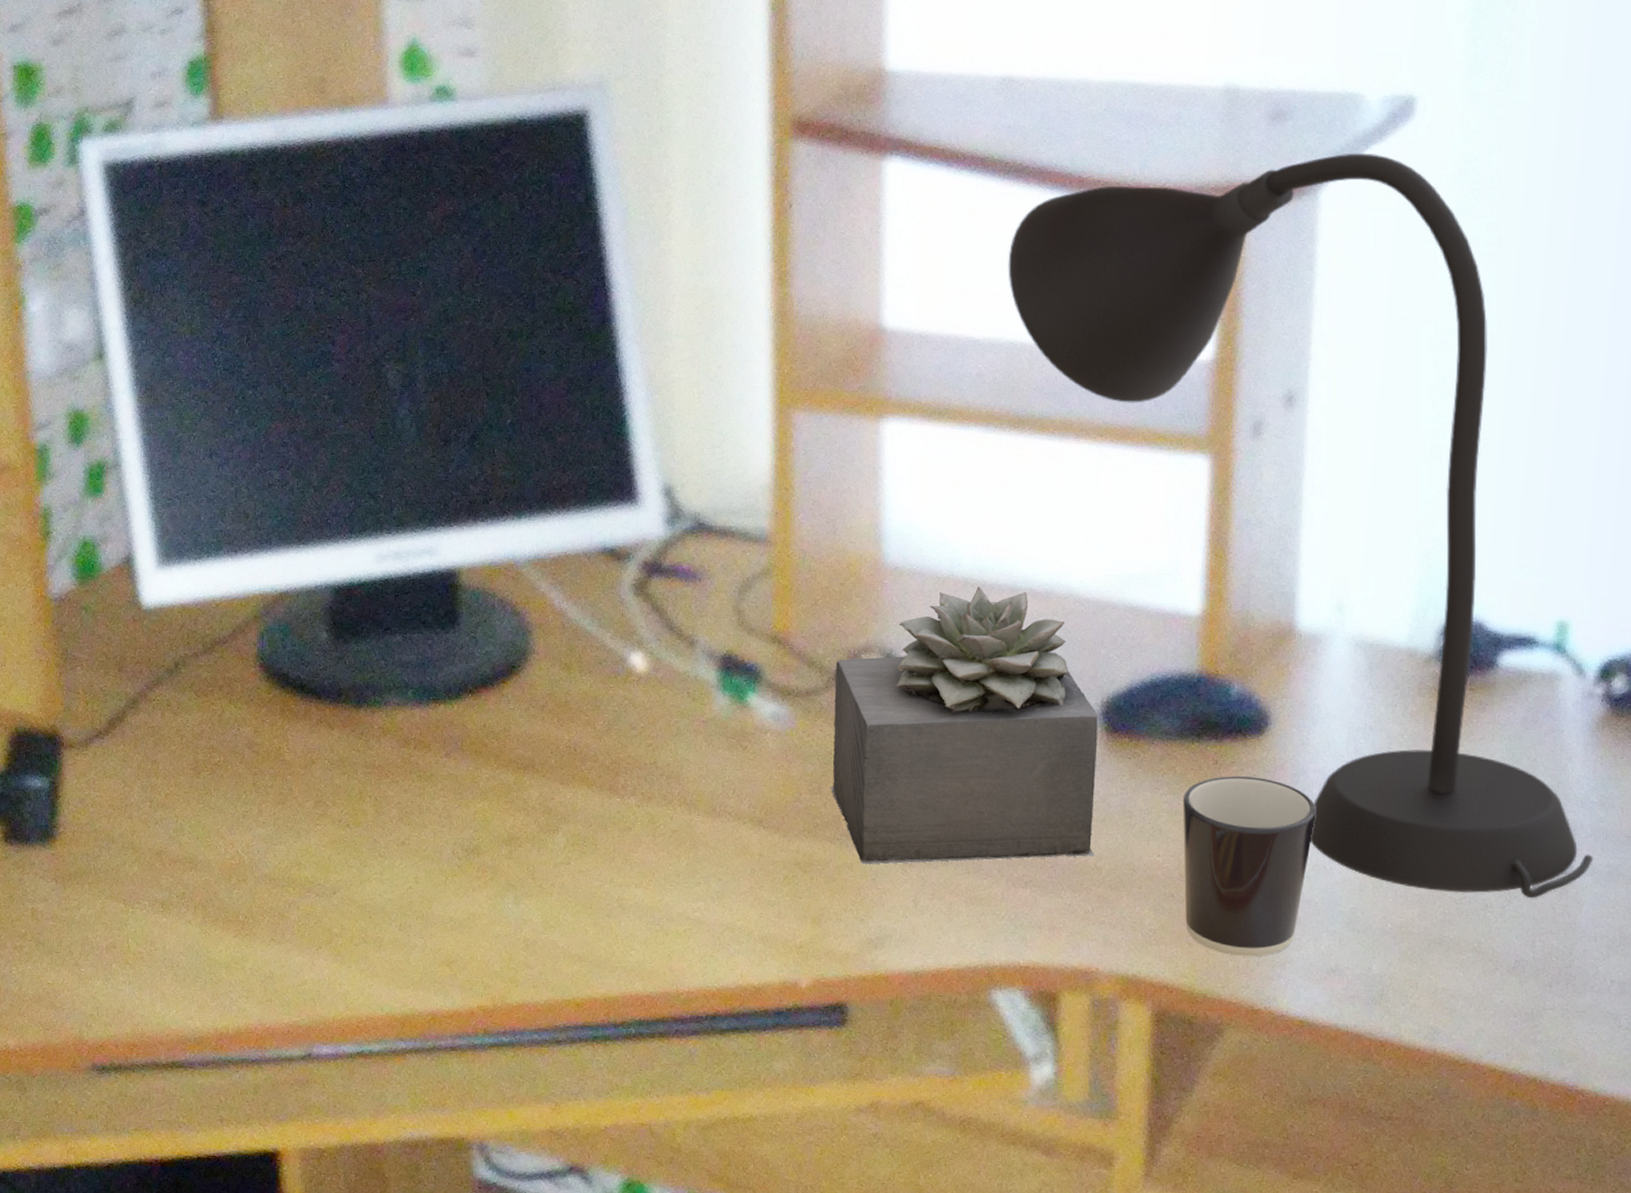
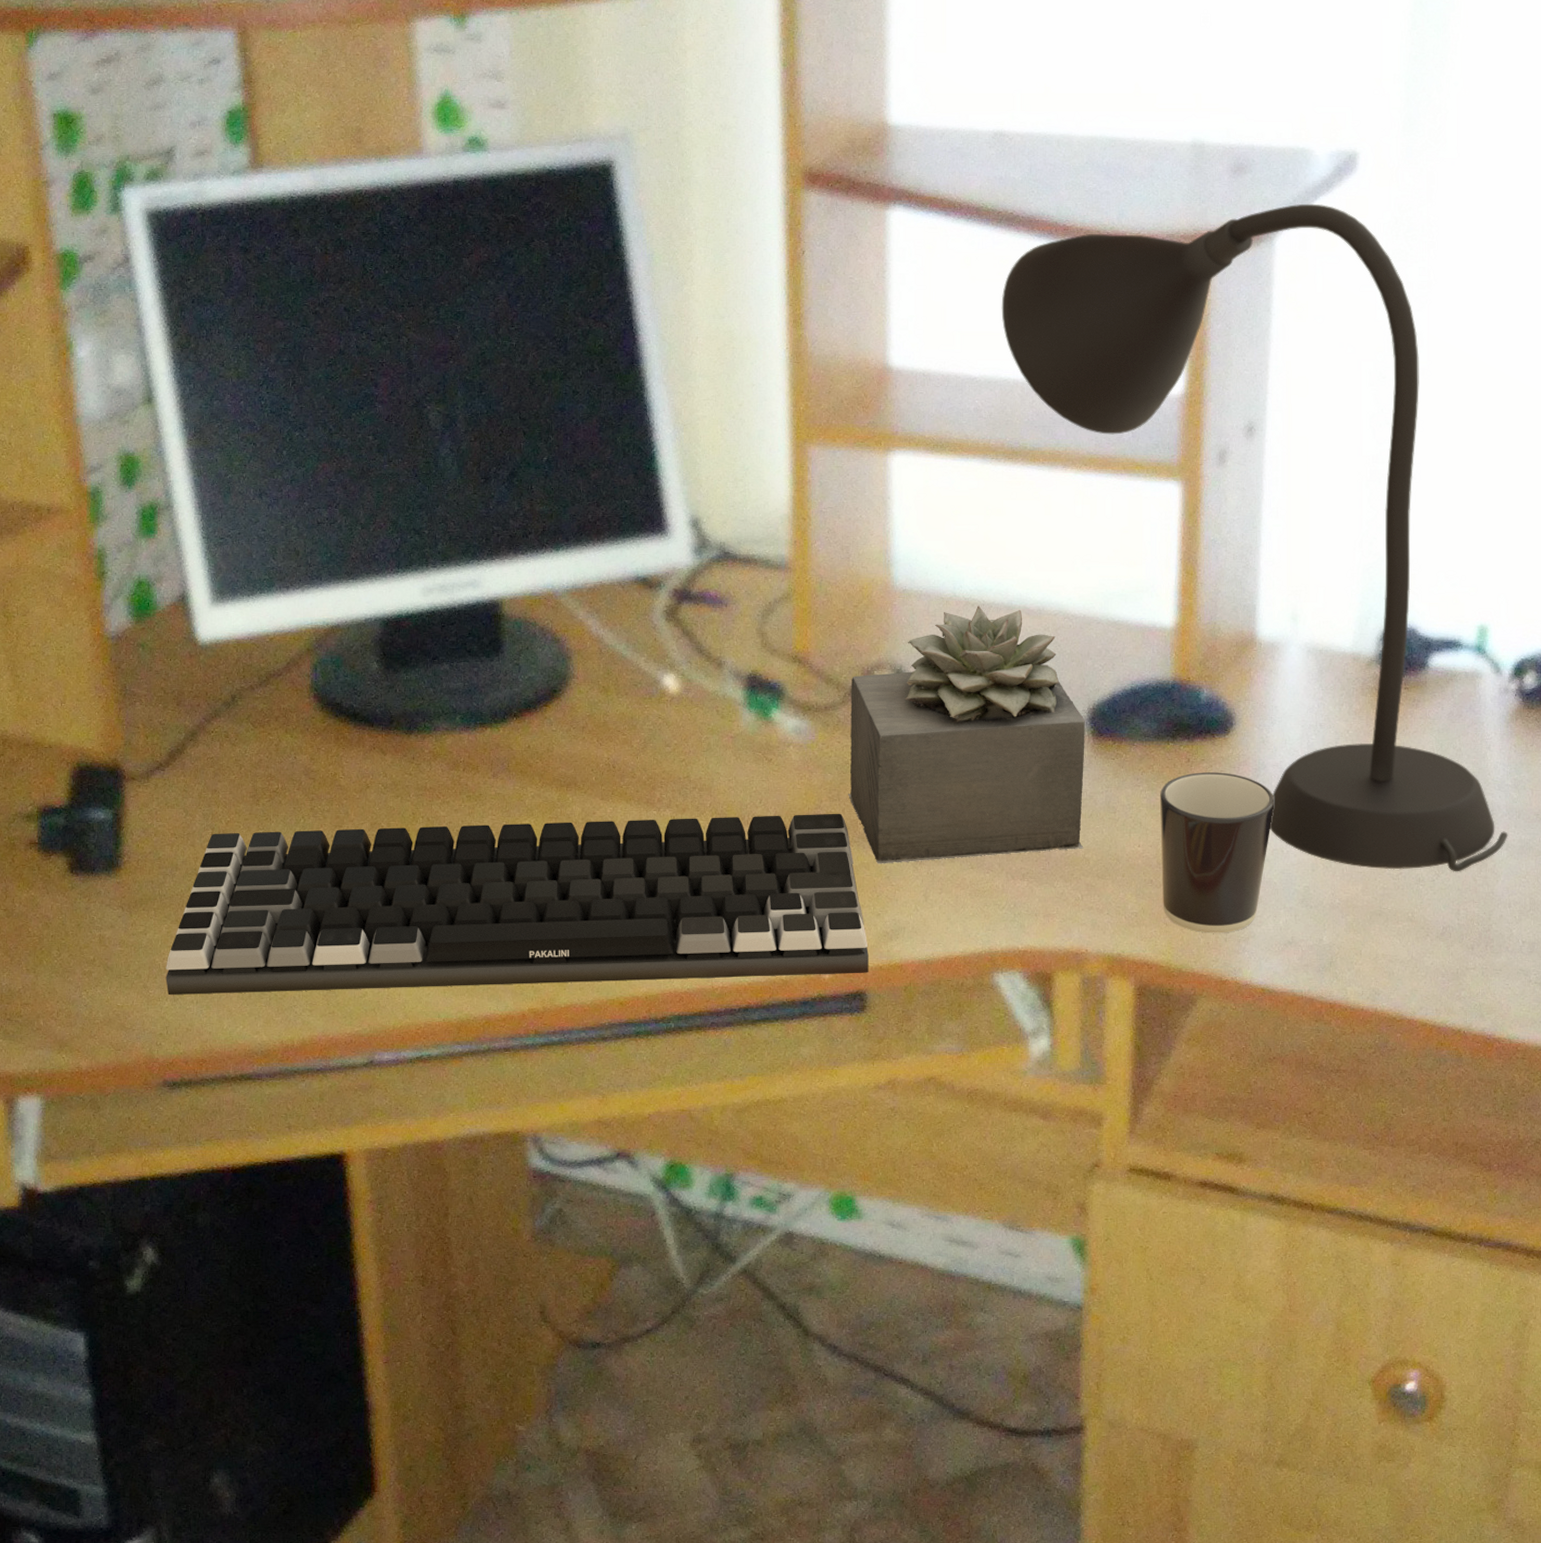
computer keyboard: none [98,806,851,984] -> present [165,813,869,996]

